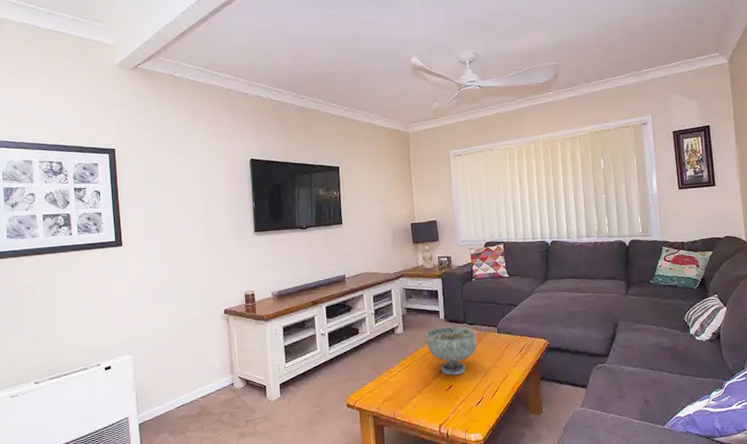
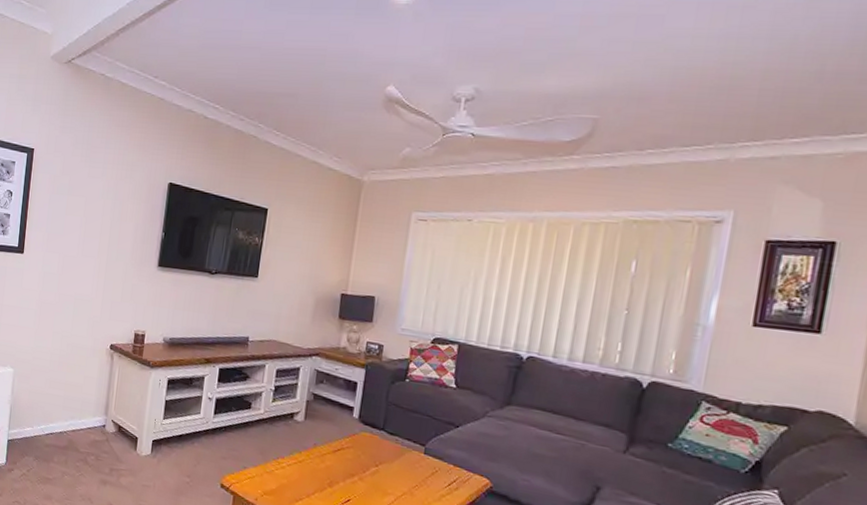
decorative bowl: present [425,326,478,375] -> none [328,426,398,490]

